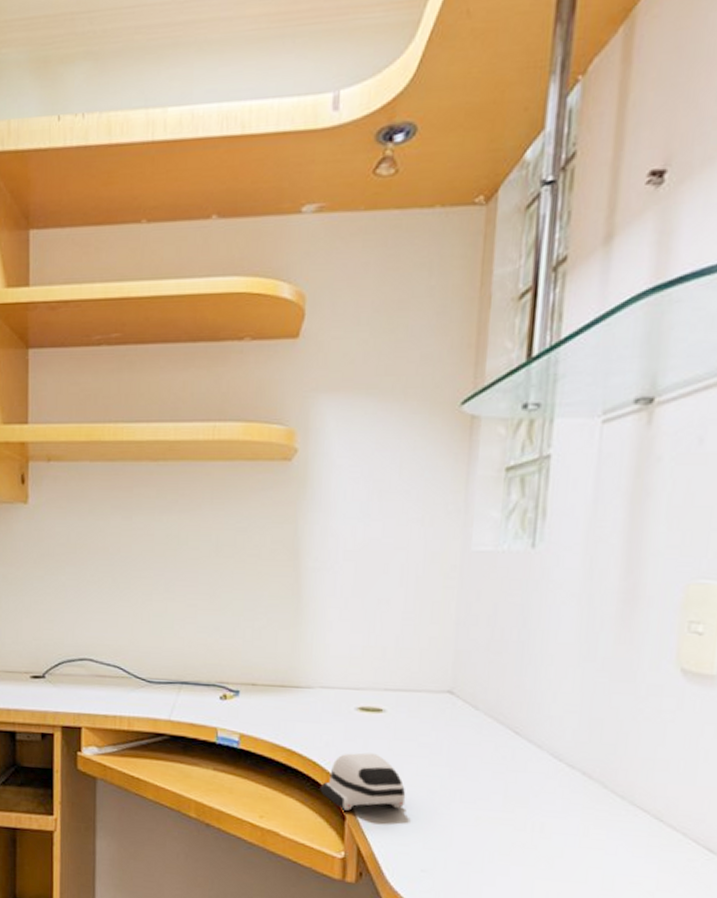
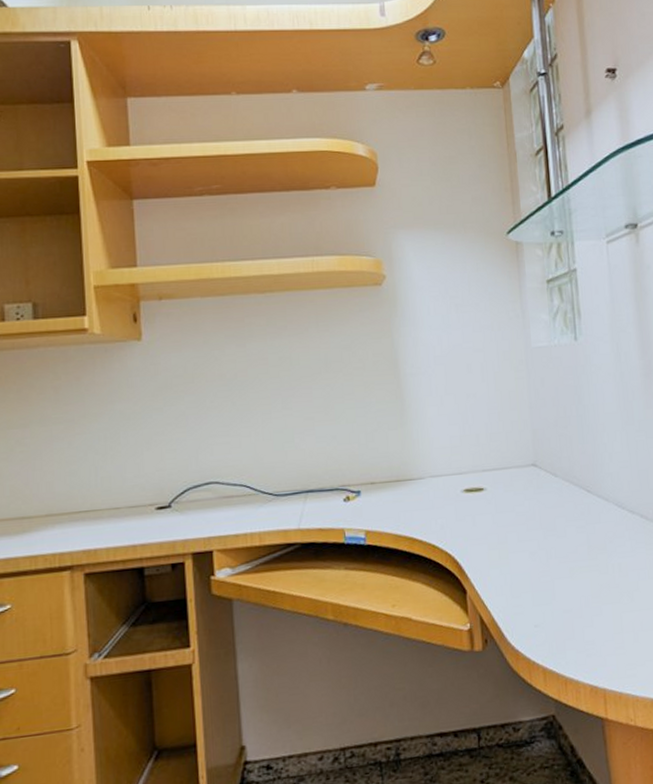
computer mouse: present [320,752,406,811] -> none [441,528,513,585]

